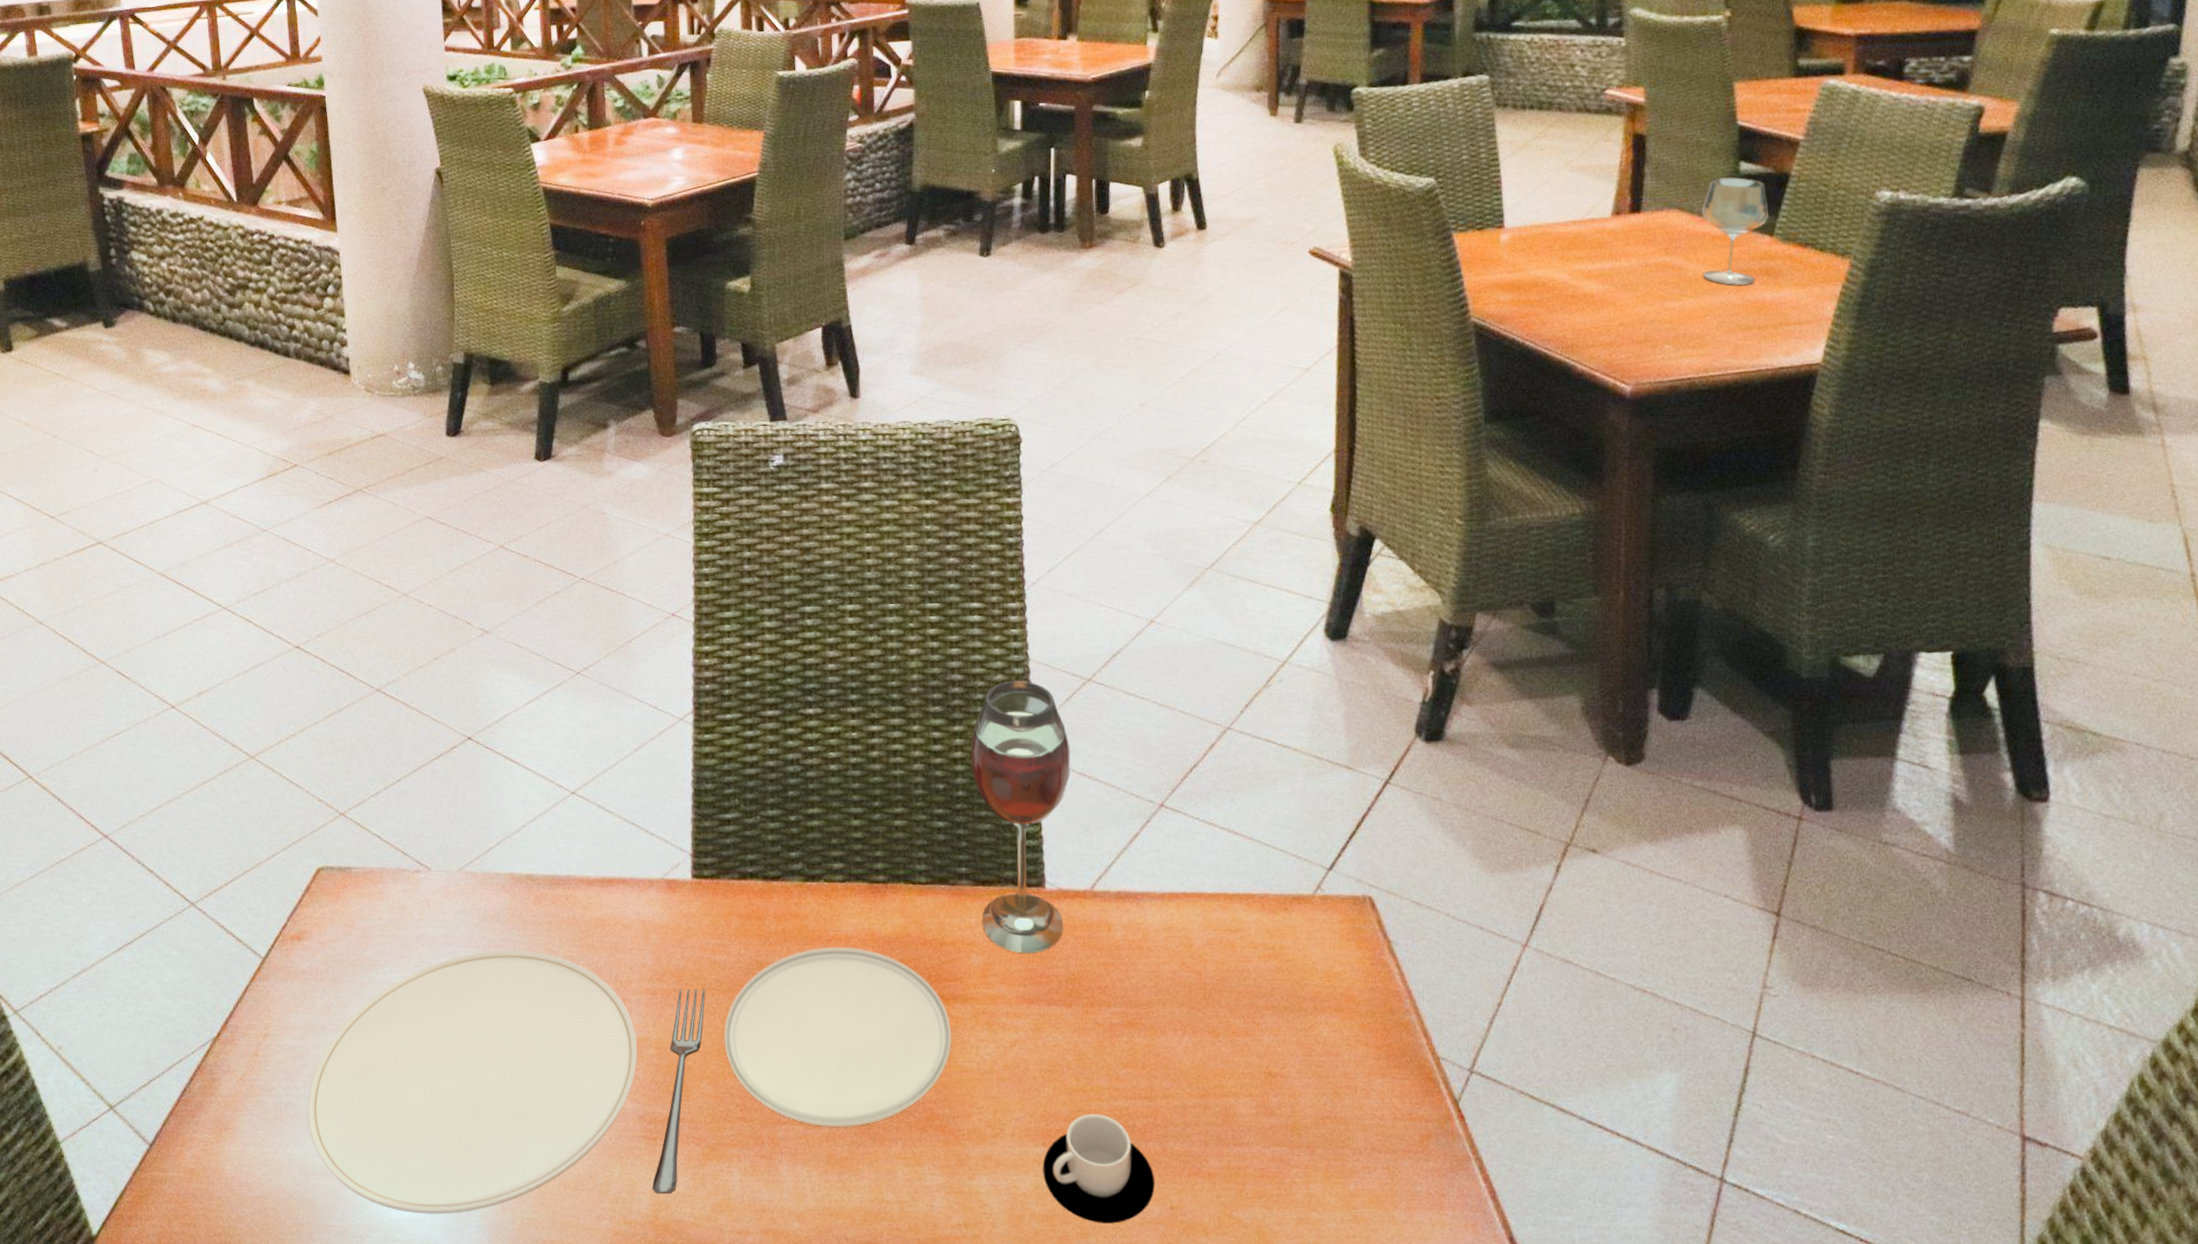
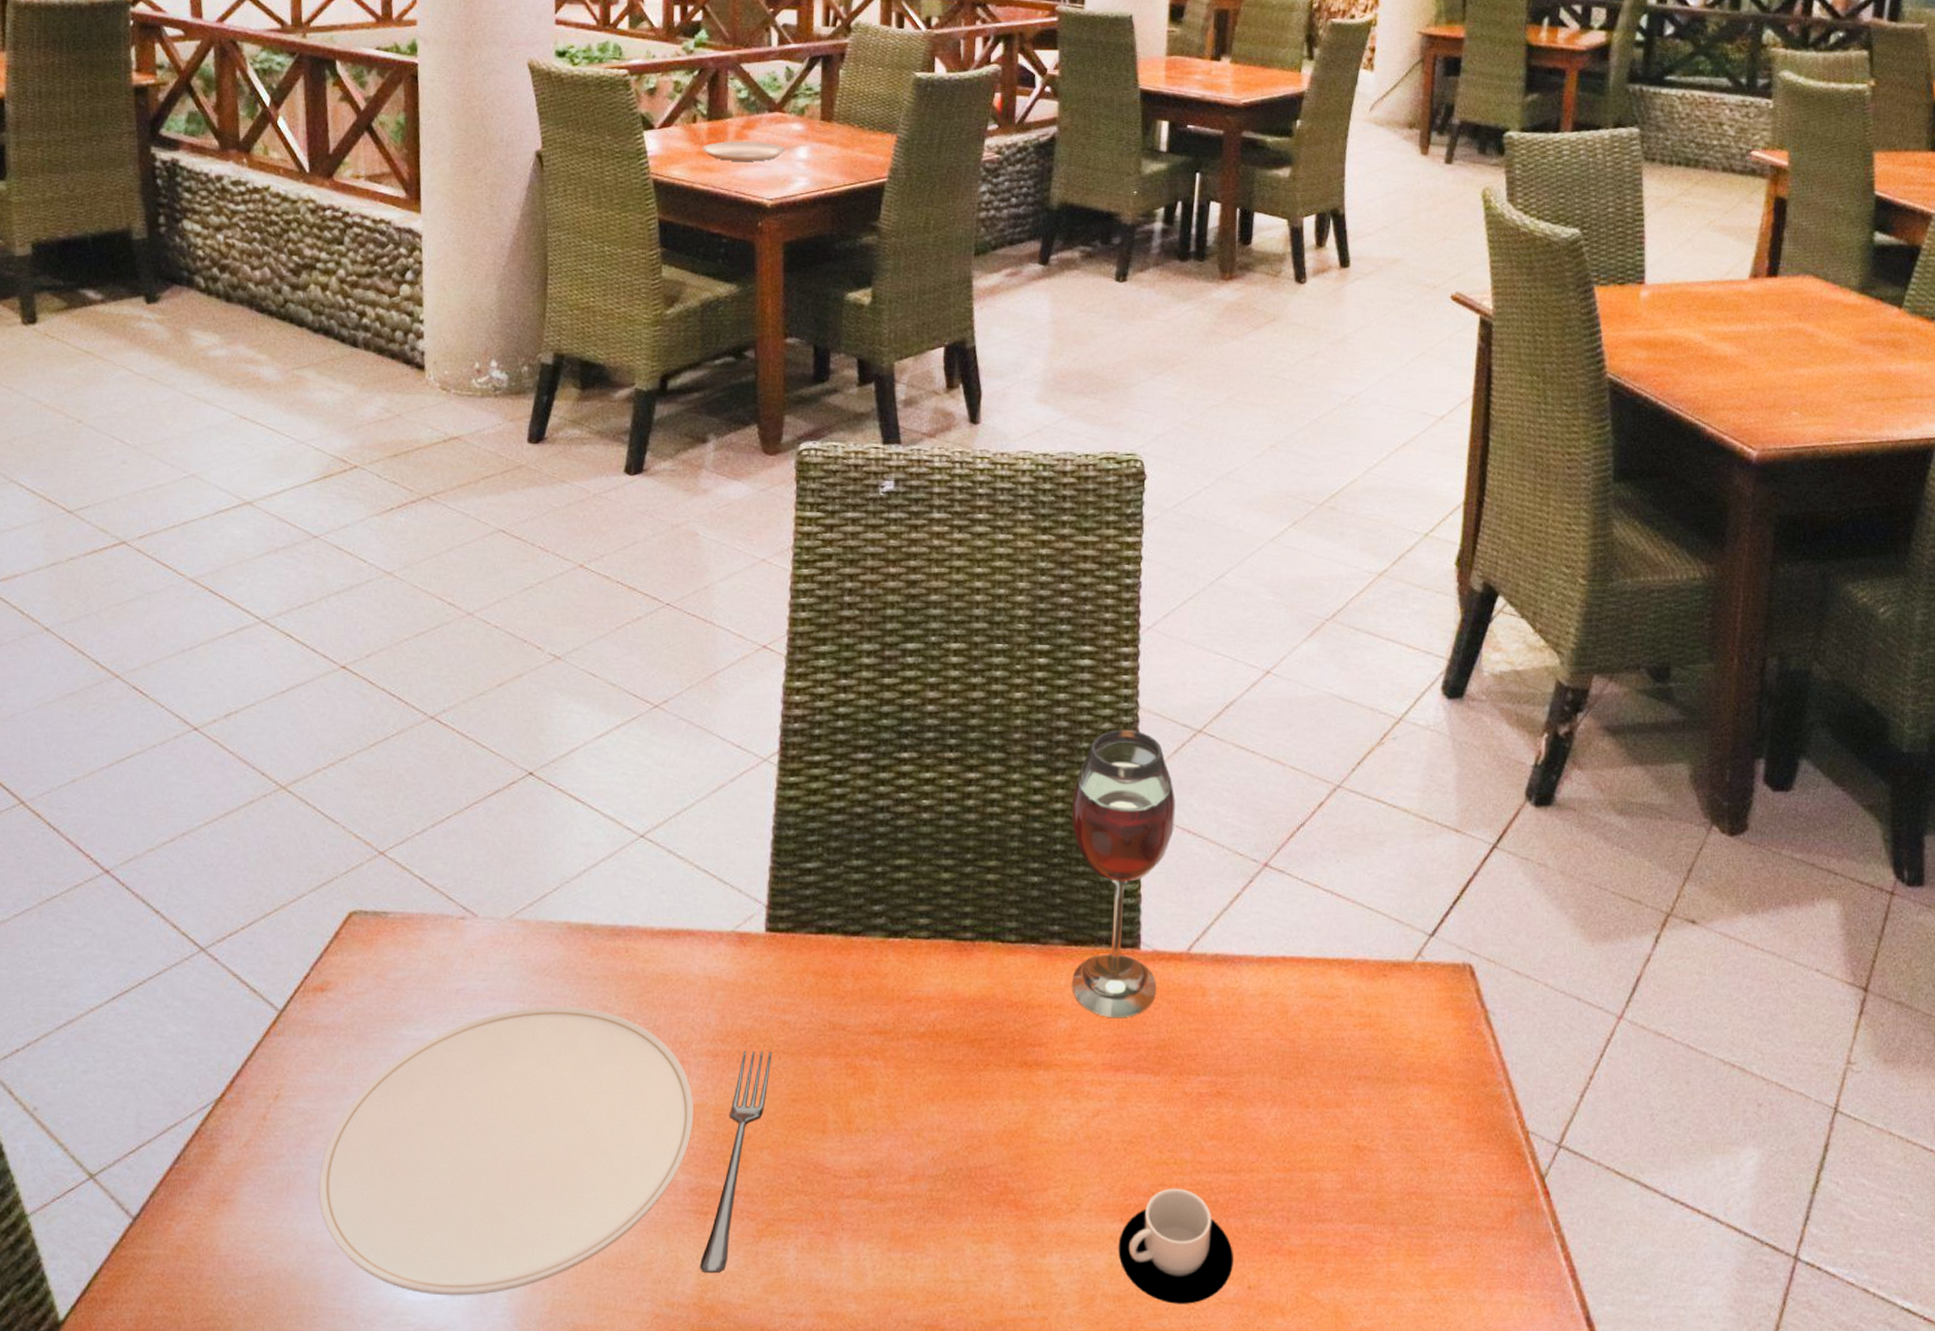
plate: none [586,146,662,166] -> present [703,141,786,162]
plate: present [723,946,951,1128] -> none [788,1007,1032,1203]
wine glass: present [1702,177,1768,285] -> none [1833,247,1898,355]

